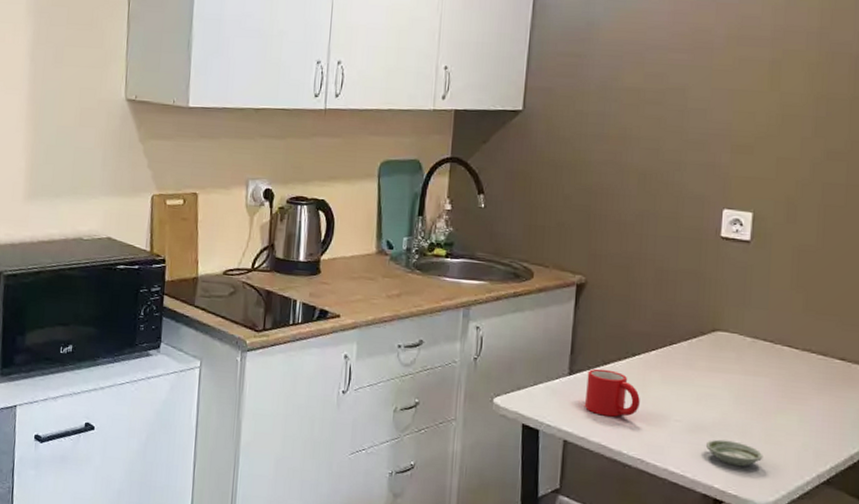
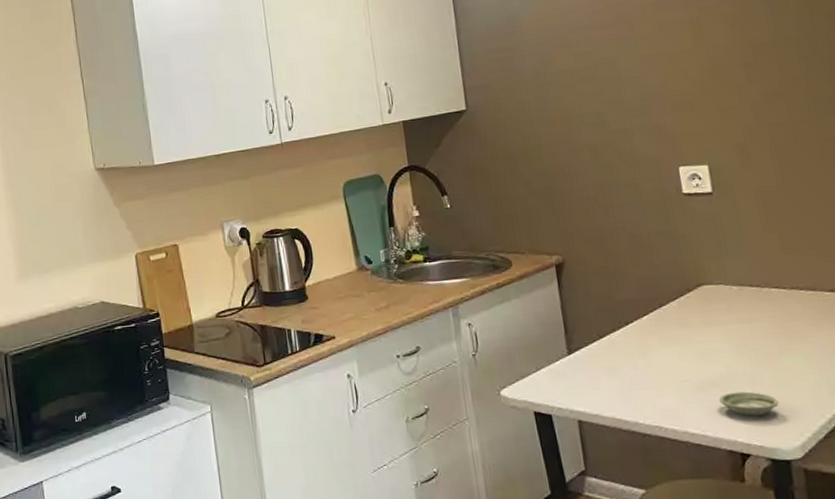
mug: present [584,368,640,417] -> none [586,342,645,390]

